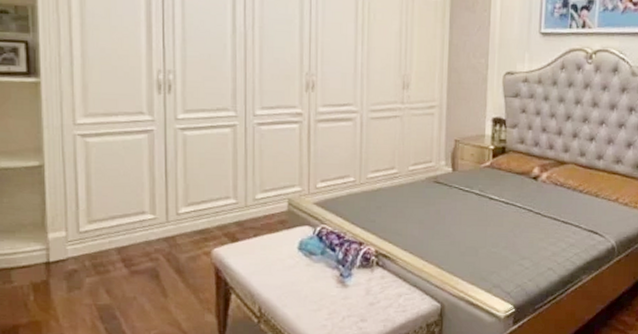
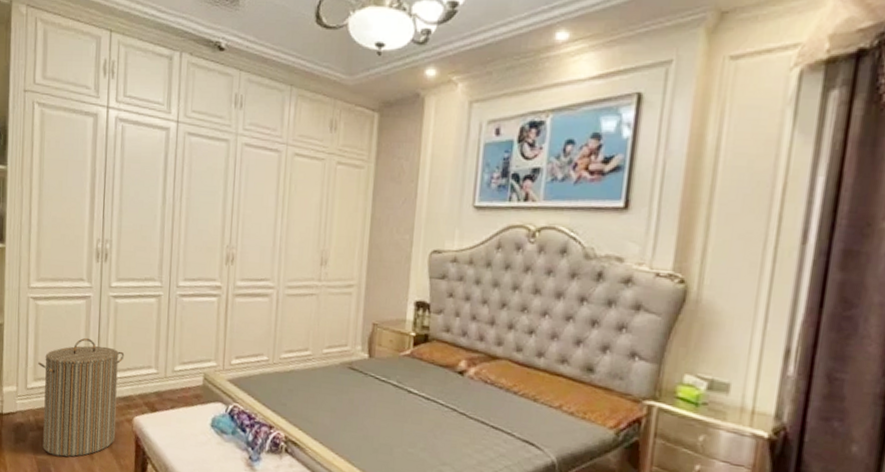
laundry hamper: none [92,173,198,299] -> present [38,337,125,457]

